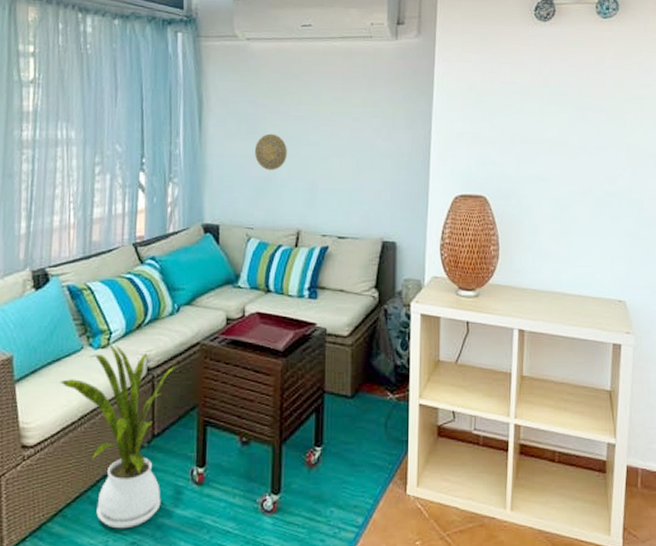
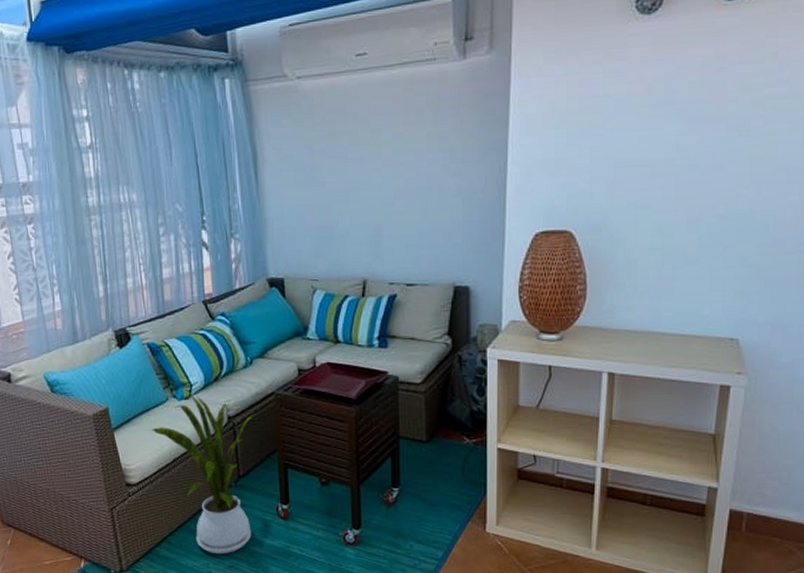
decorative plate: present [254,133,287,171] -> none [313,180,348,220]

